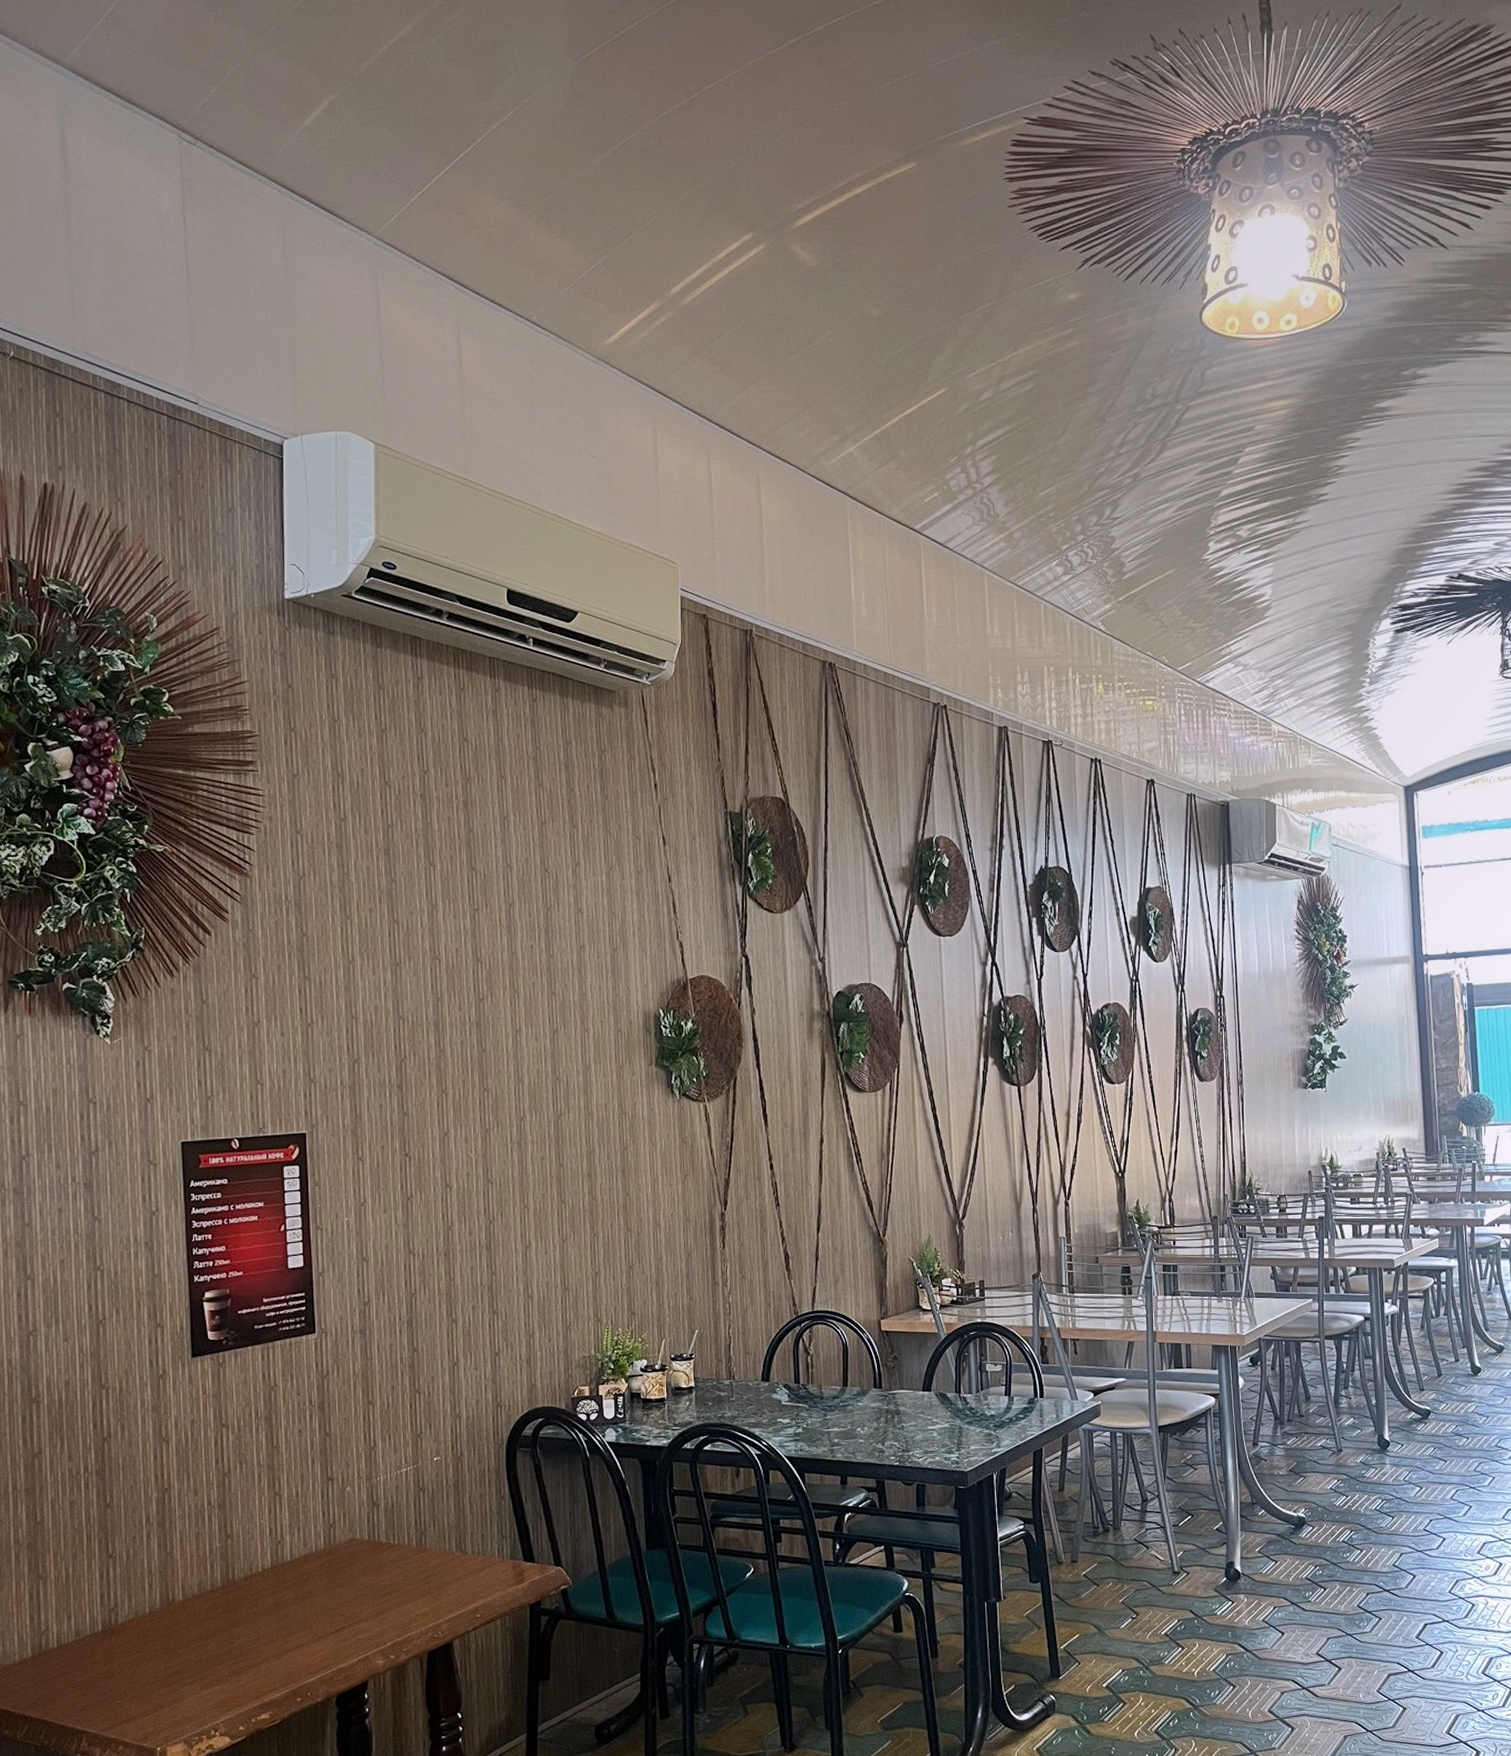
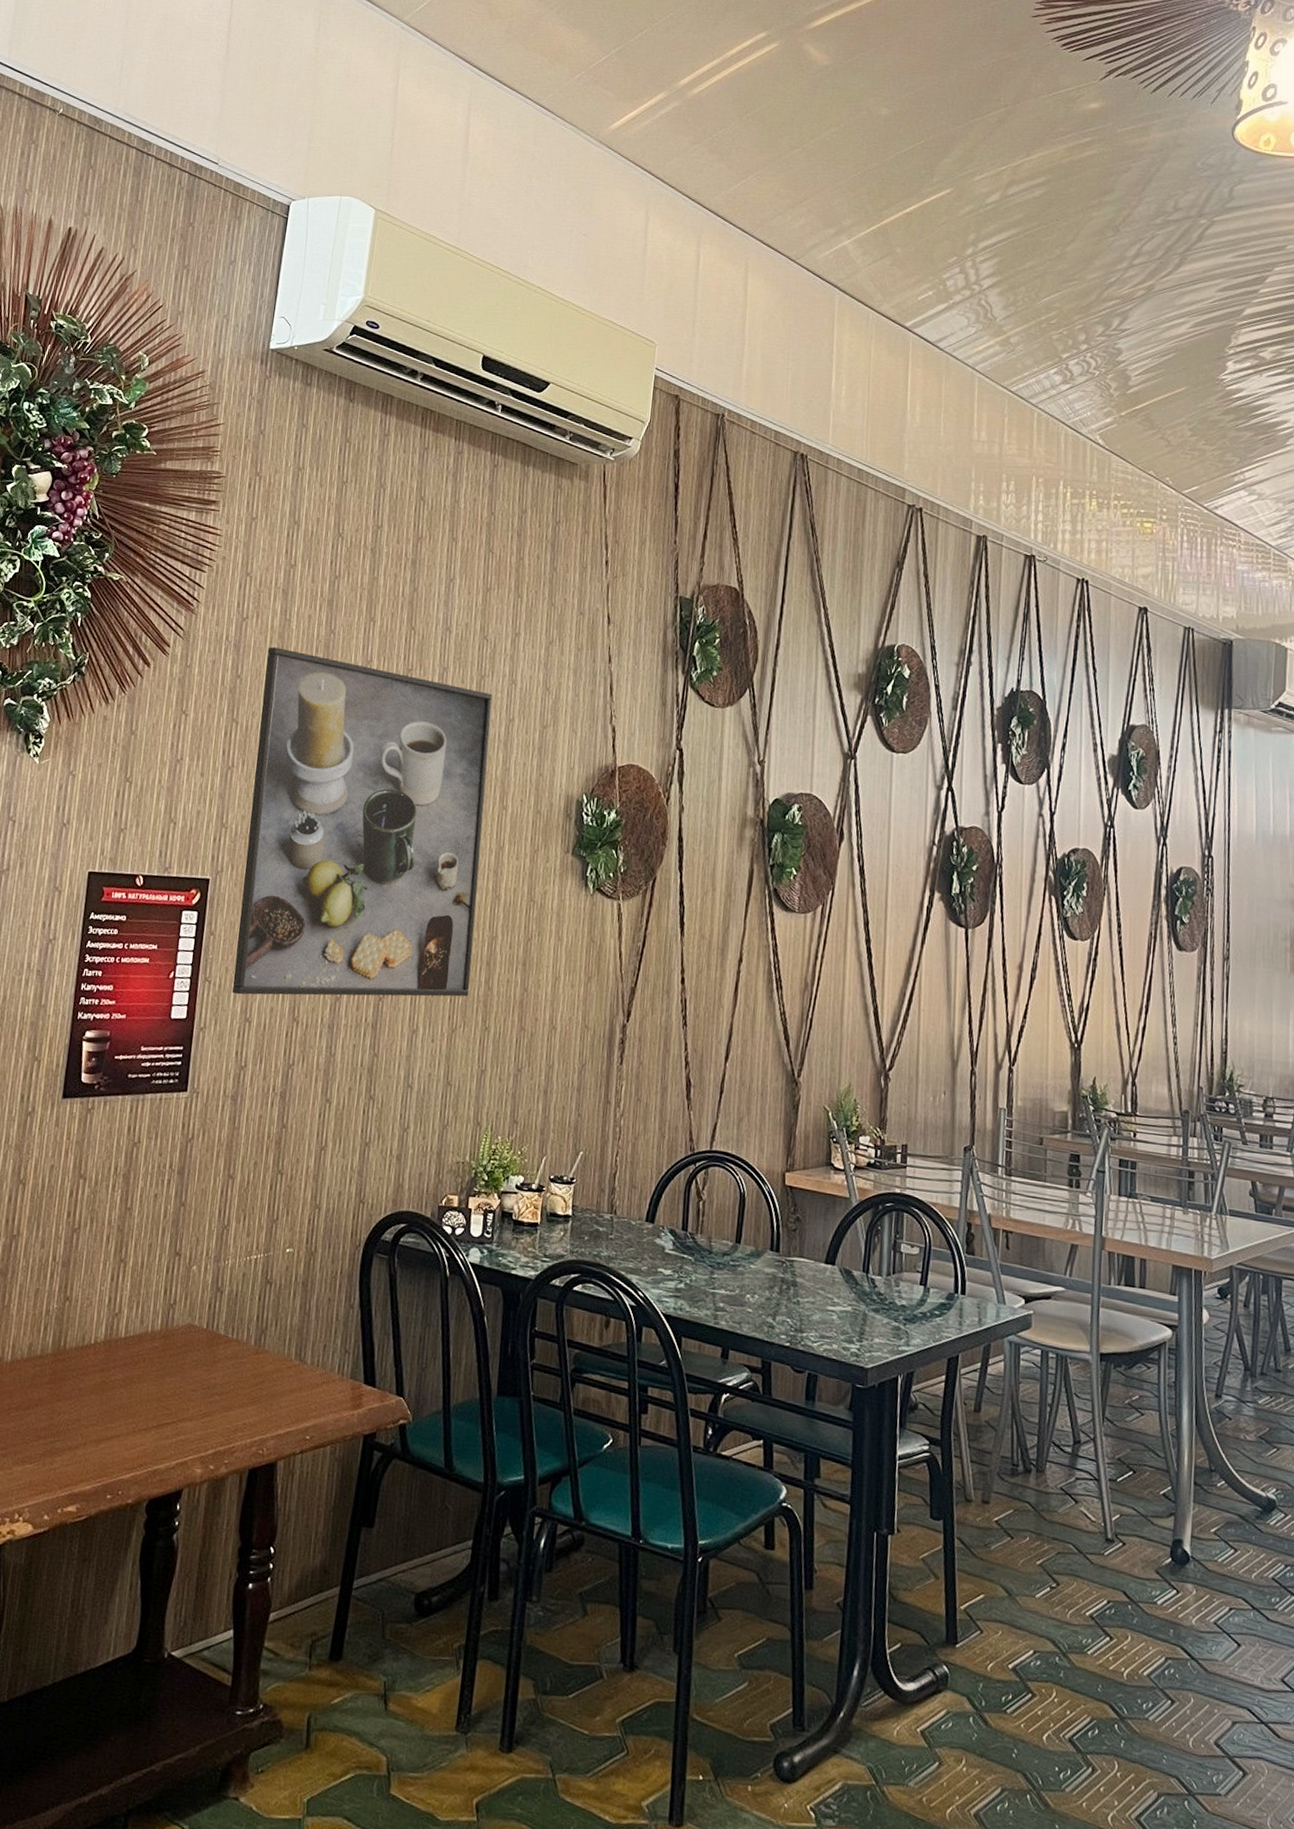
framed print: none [330,902,575,1237] -> present [231,646,493,997]

